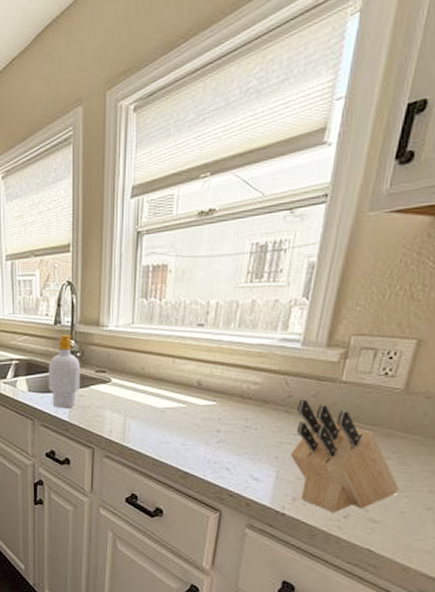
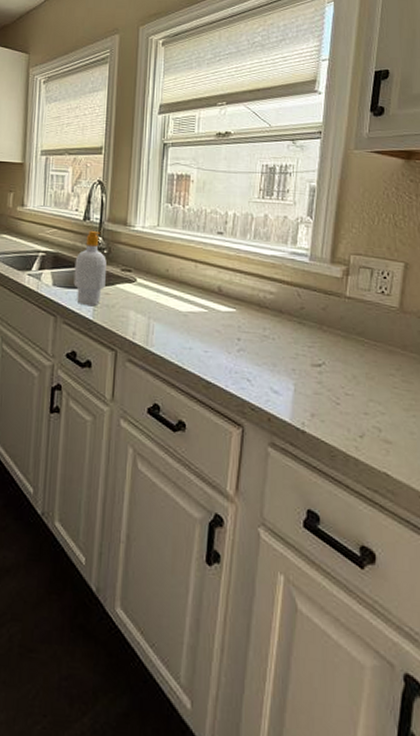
knife block: present [290,399,399,513] -> none [306,311,406,432]

